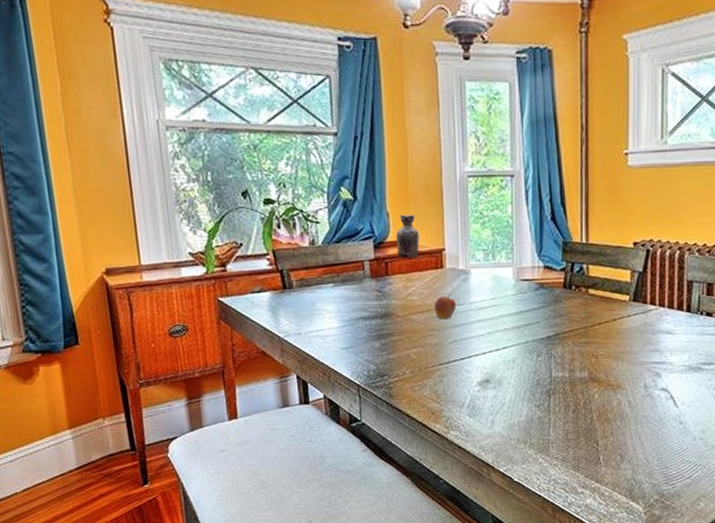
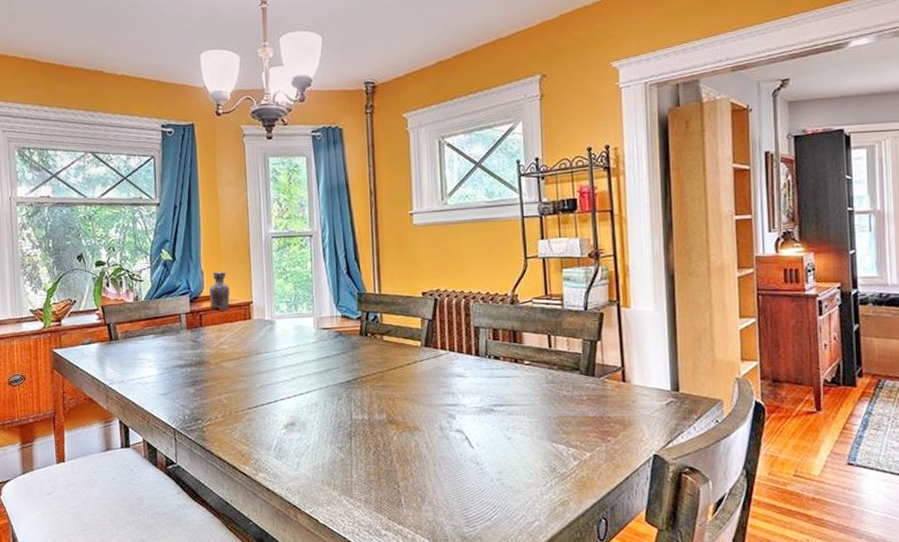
fruit: present [434,294,457,319] -> none [243,342,264,366]

